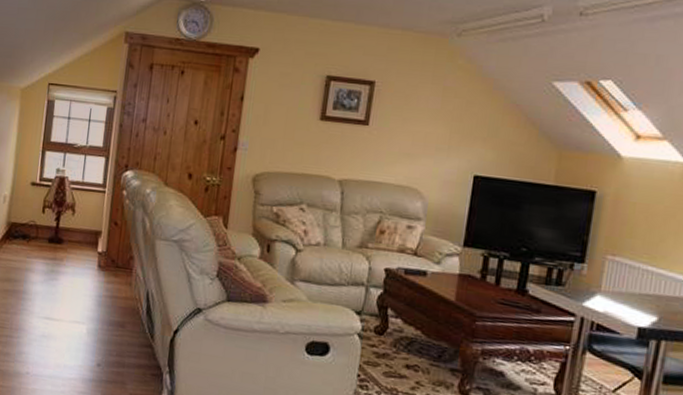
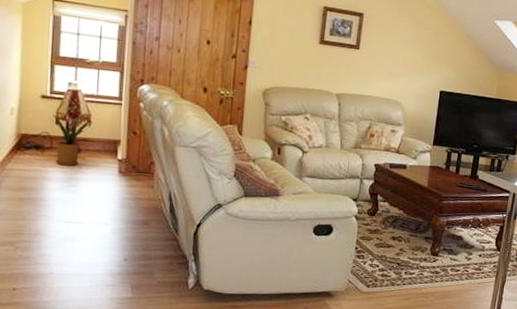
house plant: none [32,201,77,258] -> present [46,113,95,167]

